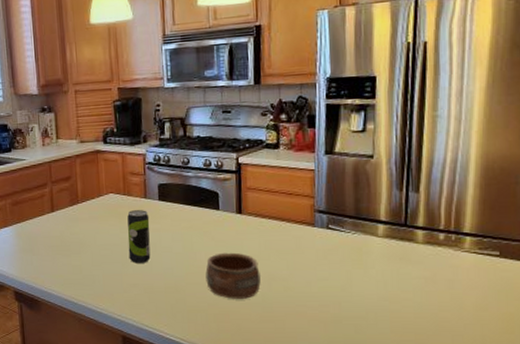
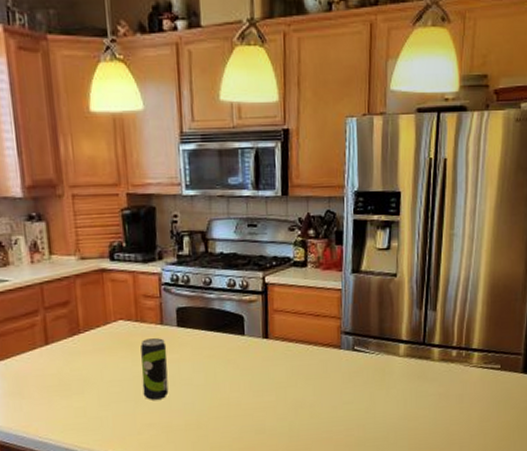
pottery: present [205,252,261,299] -> none [230,380,288,431]

